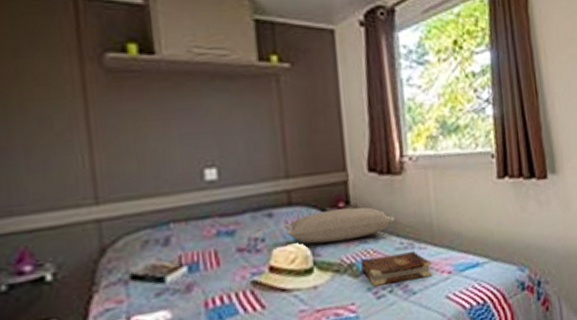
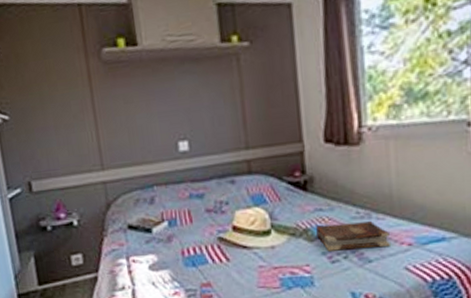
pillow: present [284,207,396,244] -> none [245,176,352,209]

